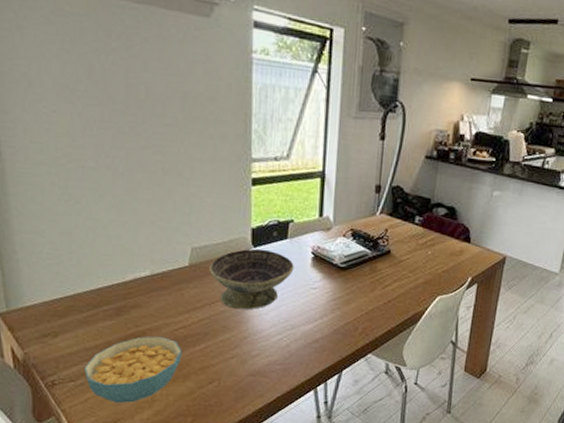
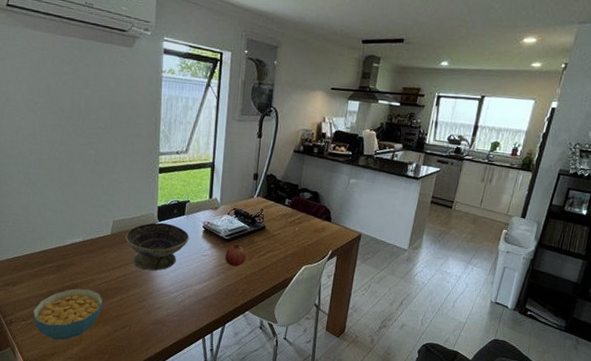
fruit: none [340,273,368,300] -> present [225,244,247,266]

